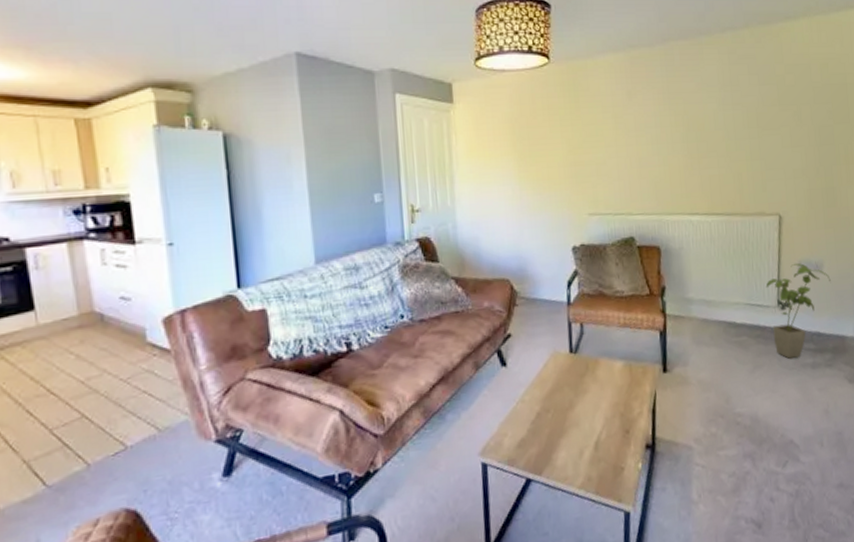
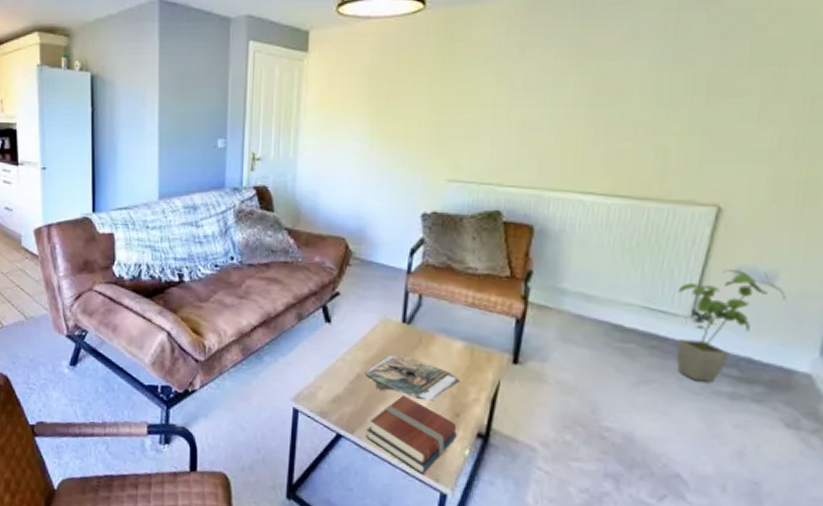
magazine: none [545,384,625,425] -> present [366,354,460,401]
books: none [553,423,630,498] -> present [366,395,457,474]

